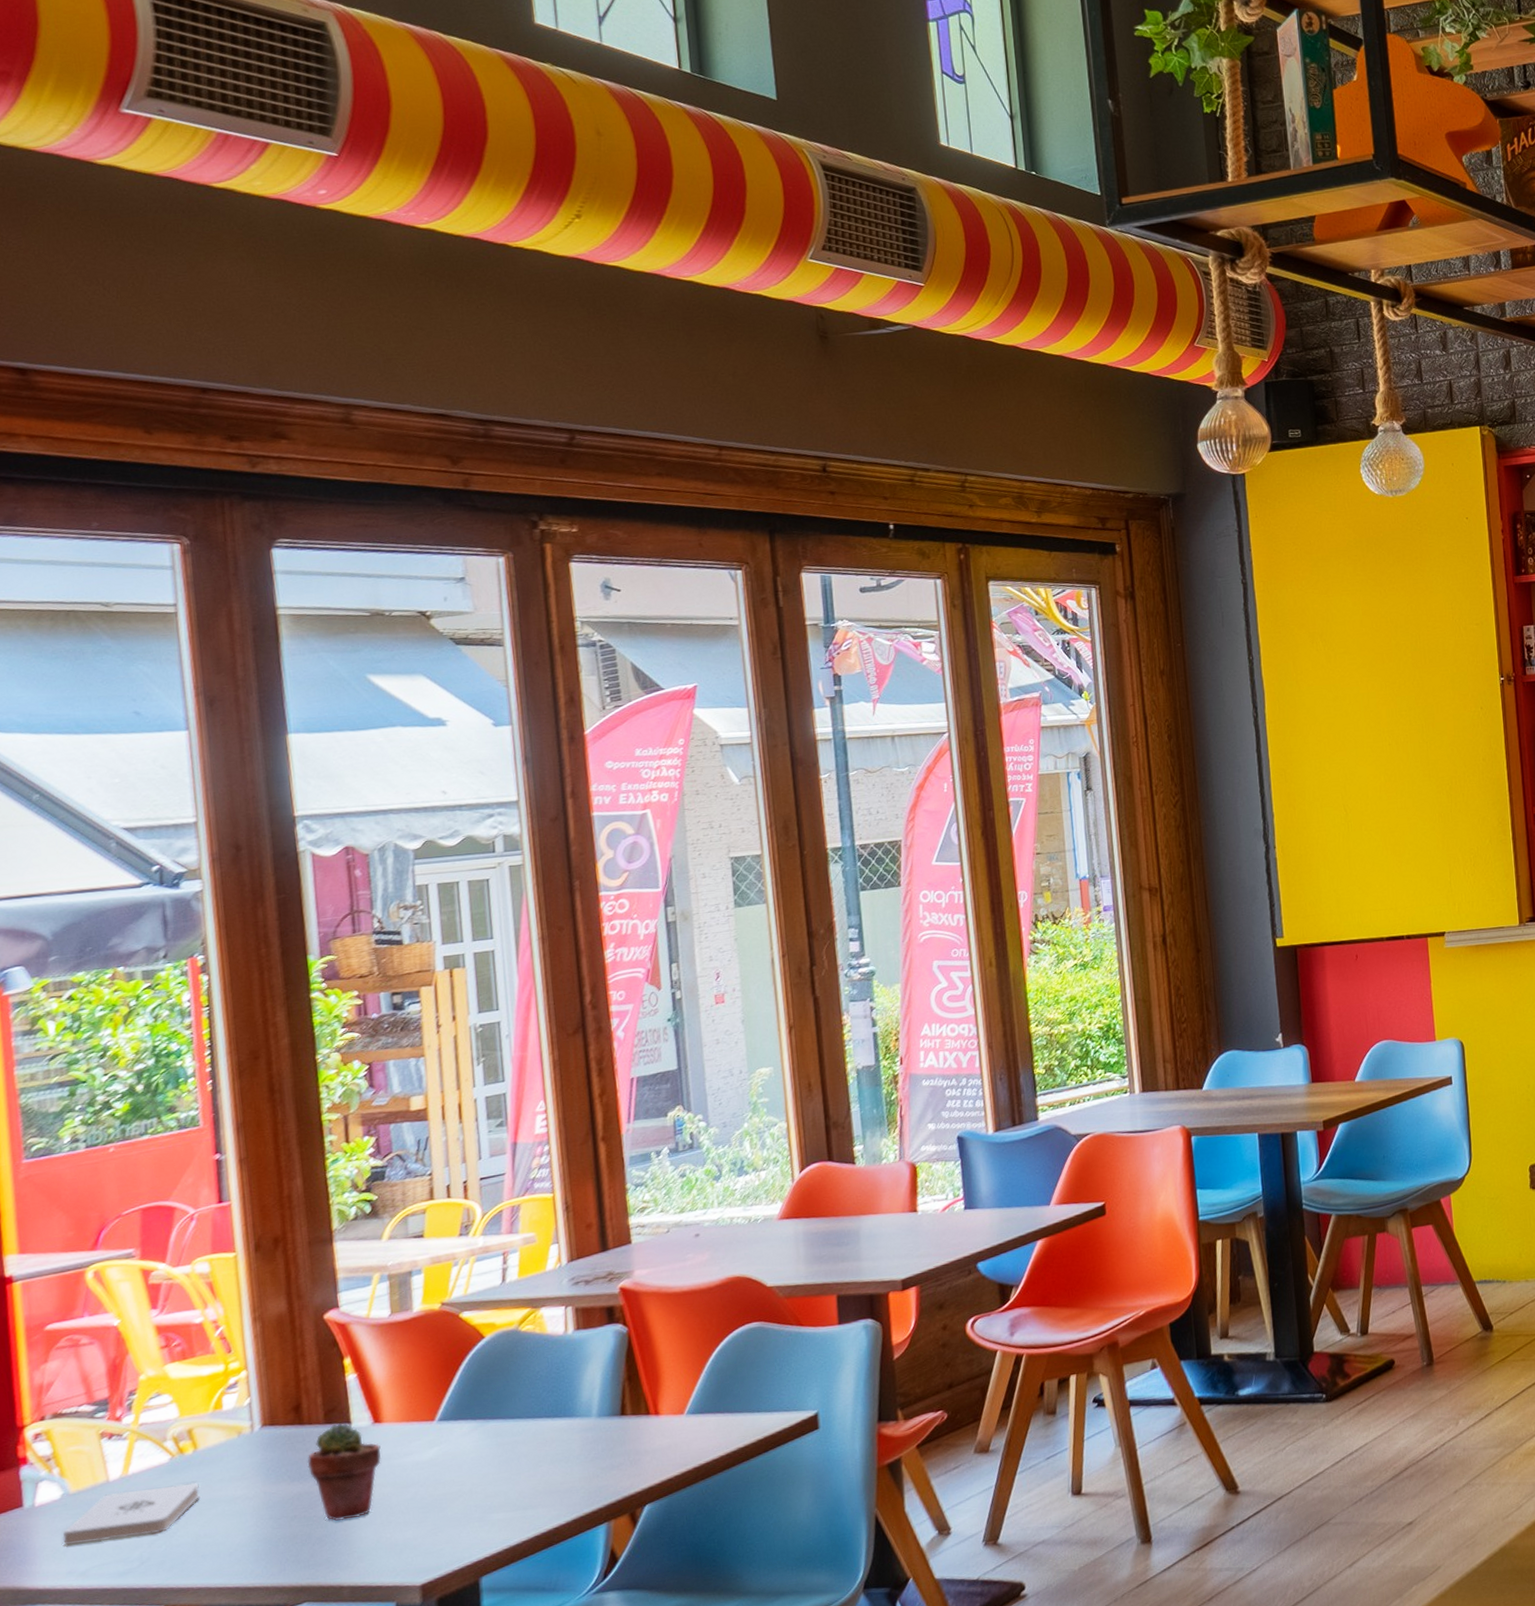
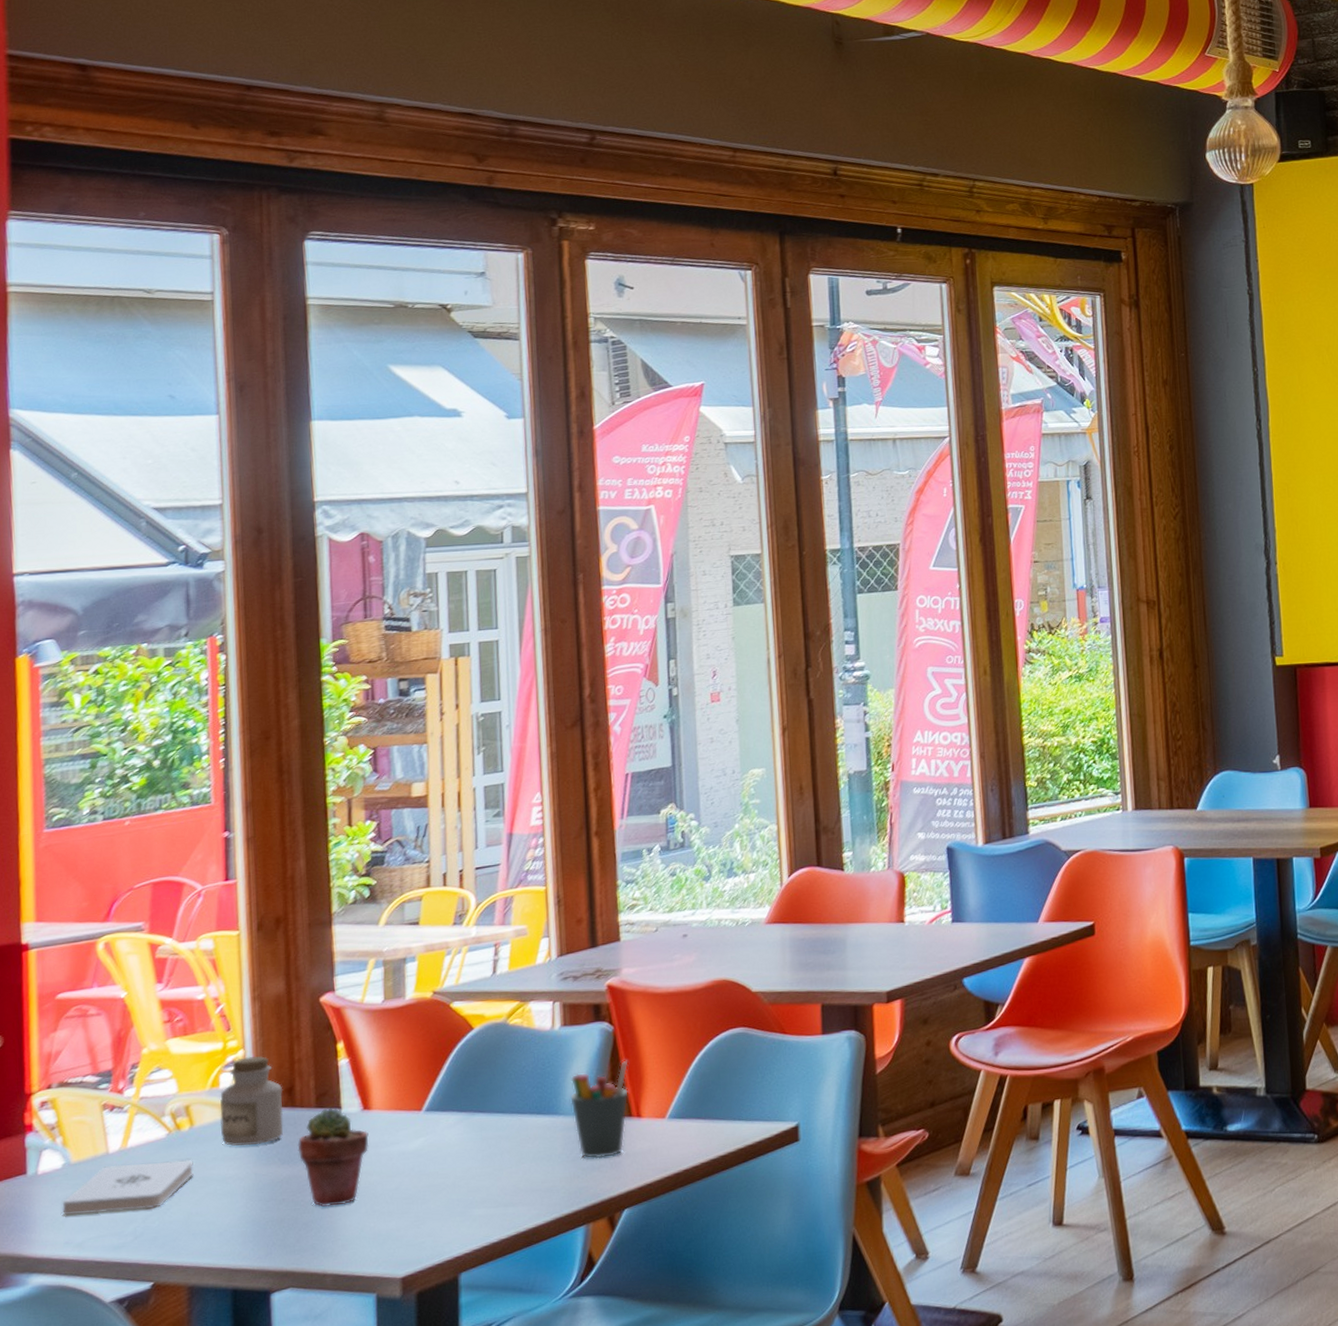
jar: none [224,1376,292,1466] -> present [220,1056,284,1146]
pen holder: none [586,1360,646,1459] -> present [570,1060,629,1159]

